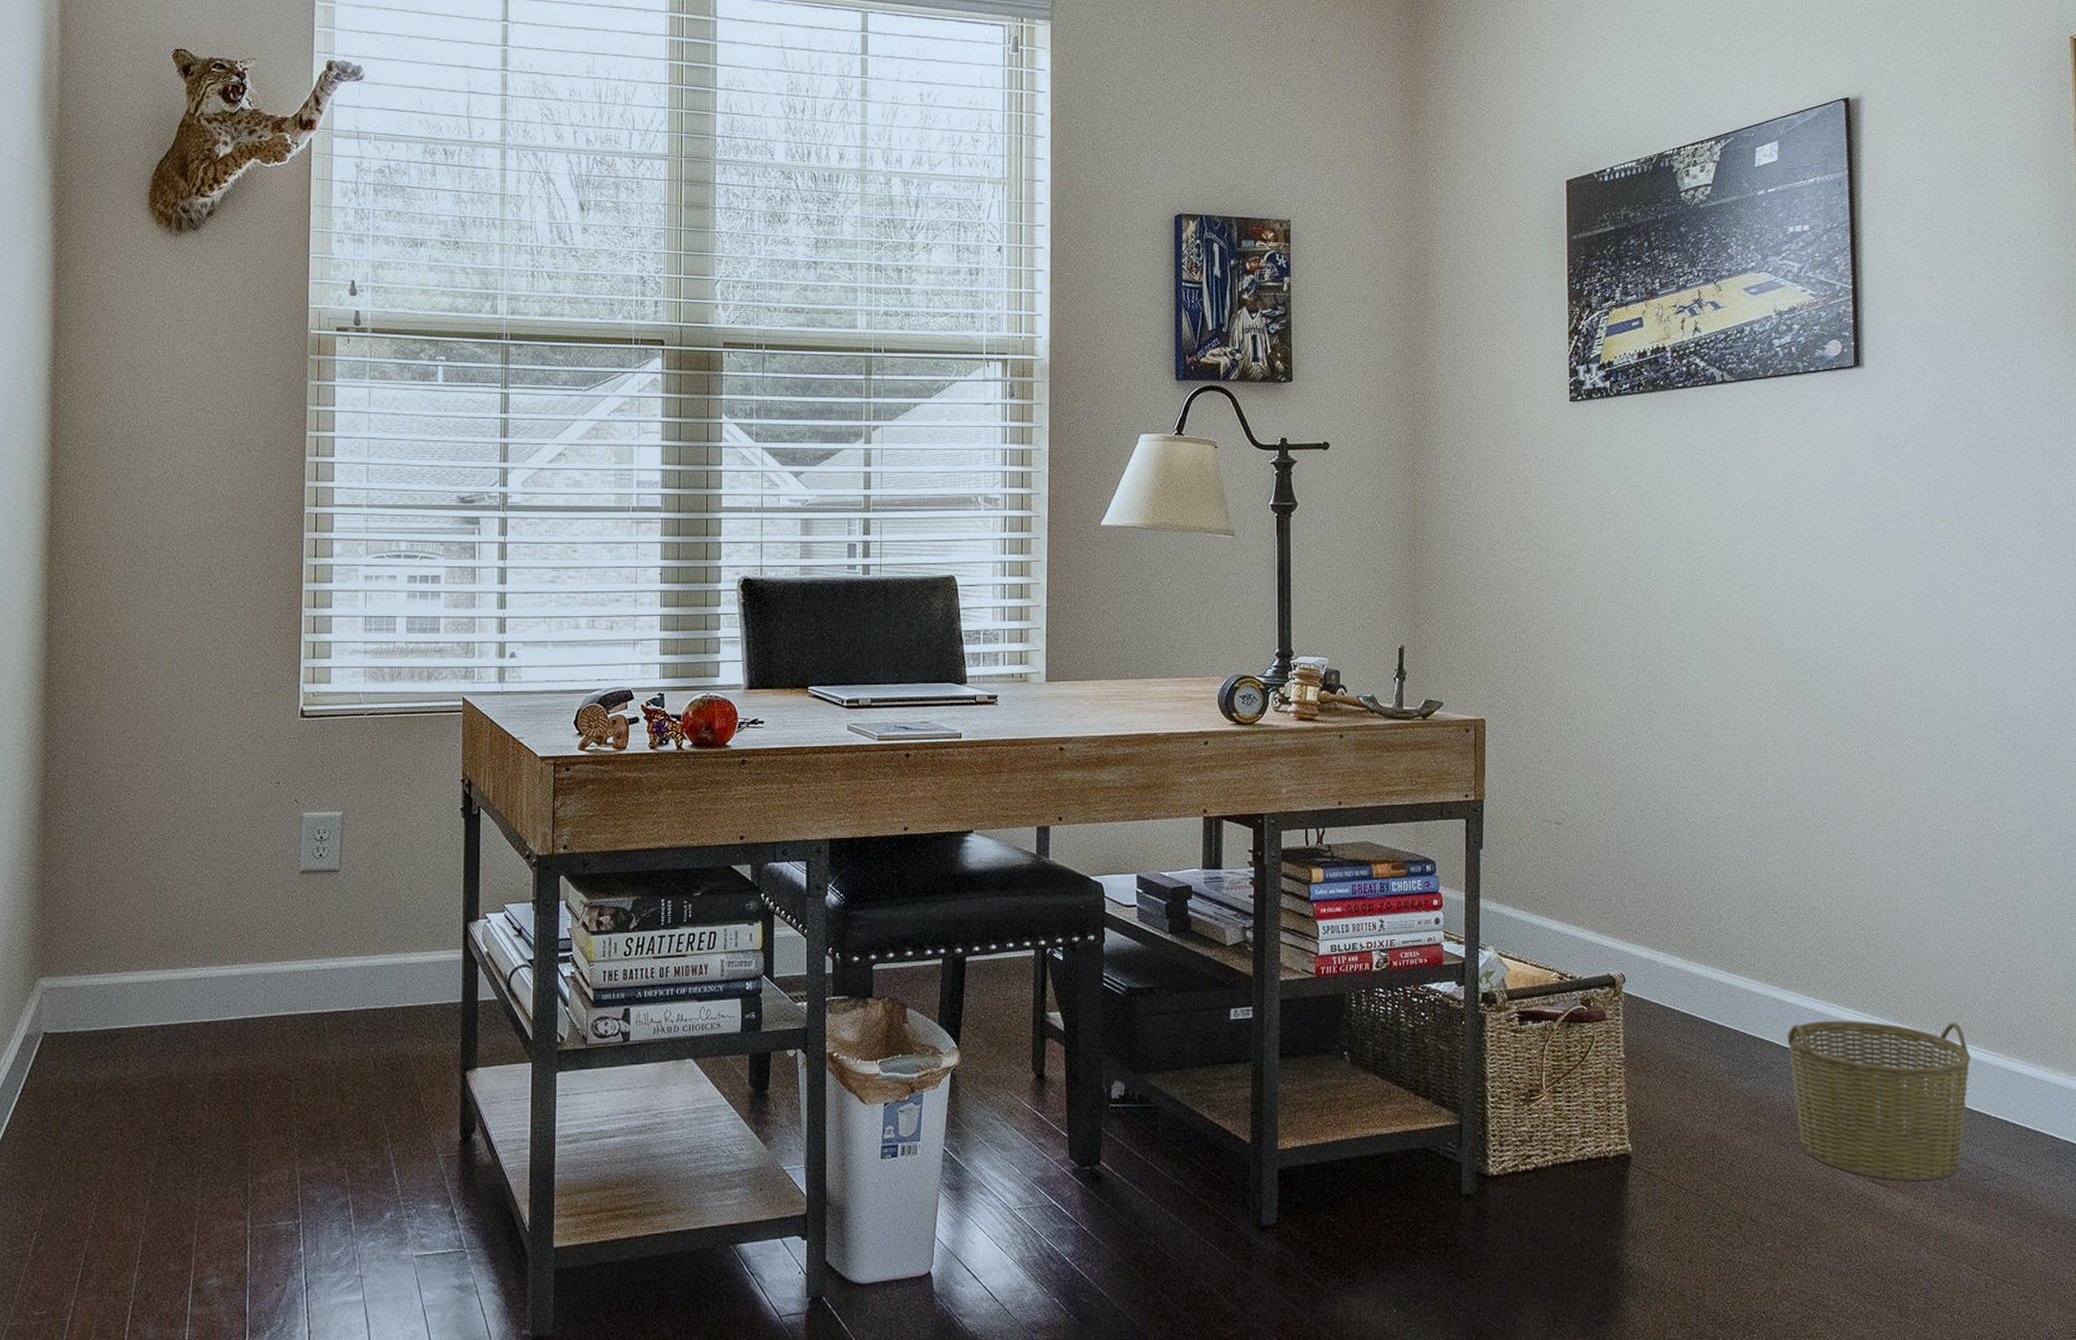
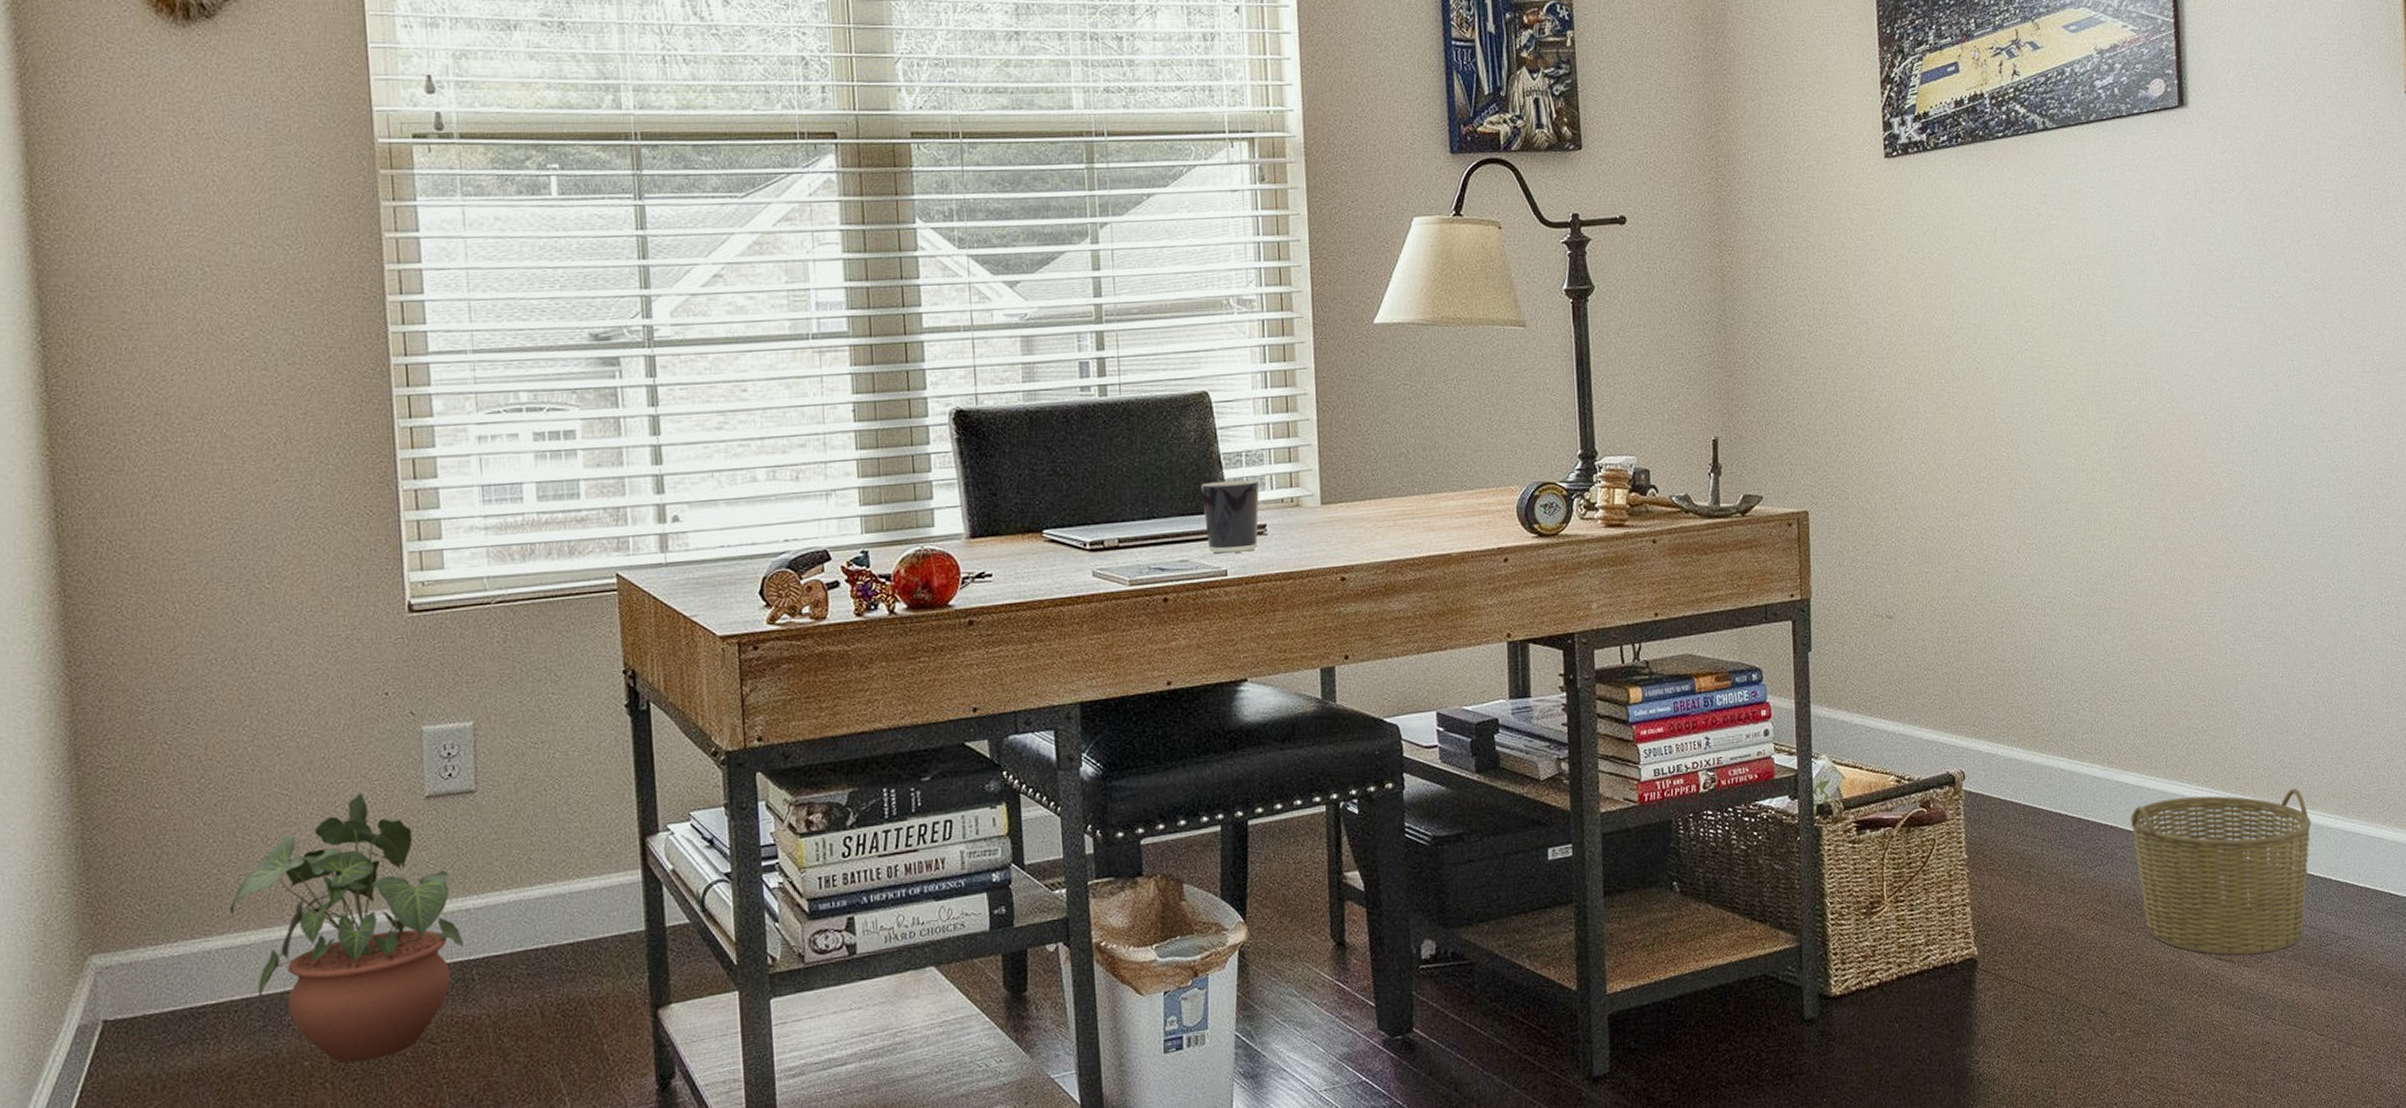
potted plant: none [145,863,319,1088] -> present [229,792,463,1062]
mug: none [944,655,994,718] -> present [1201,479,1260,554]

